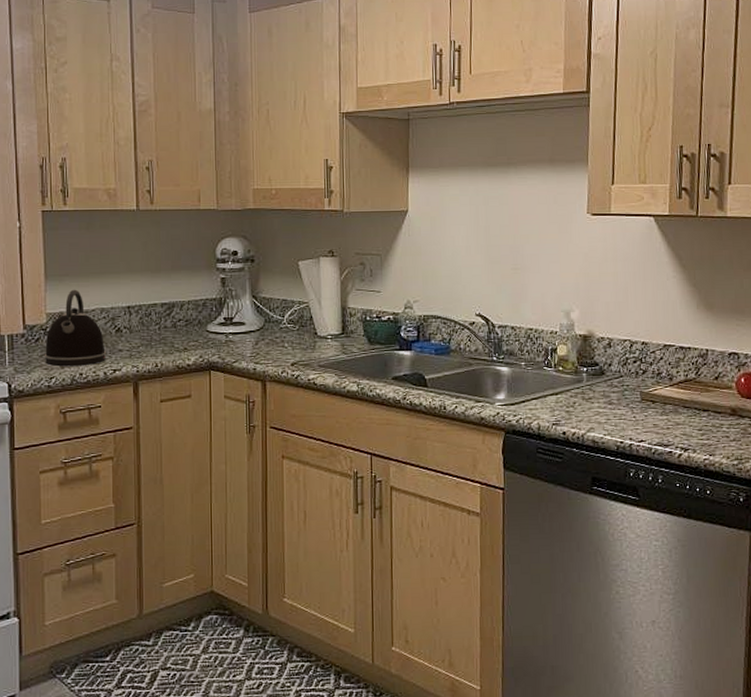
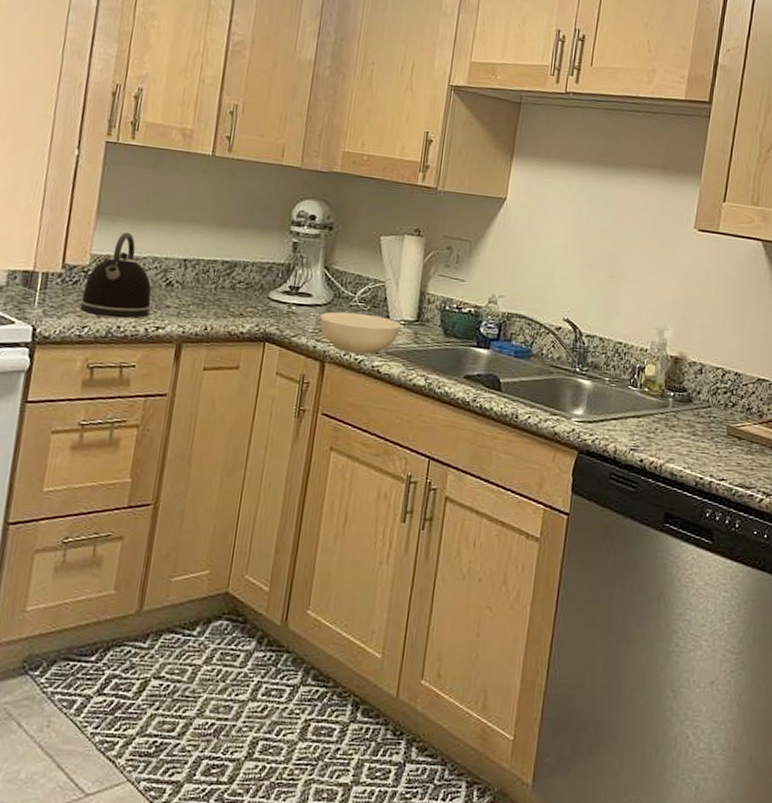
bowl: none [255,333,329,370] -> present [319,311,402,355]

